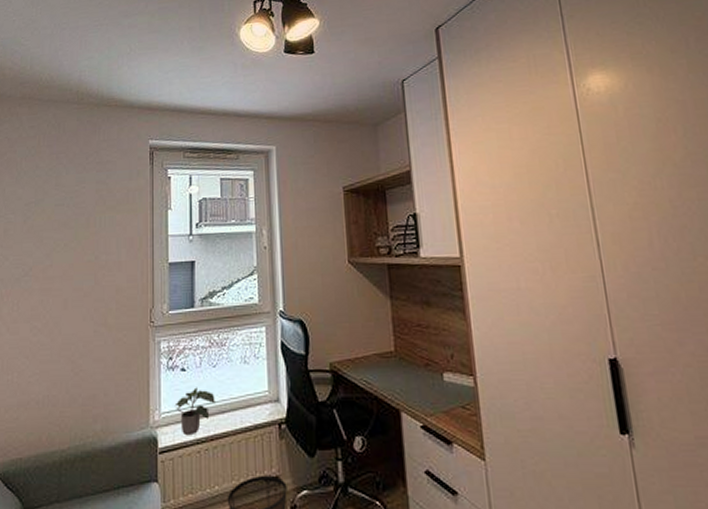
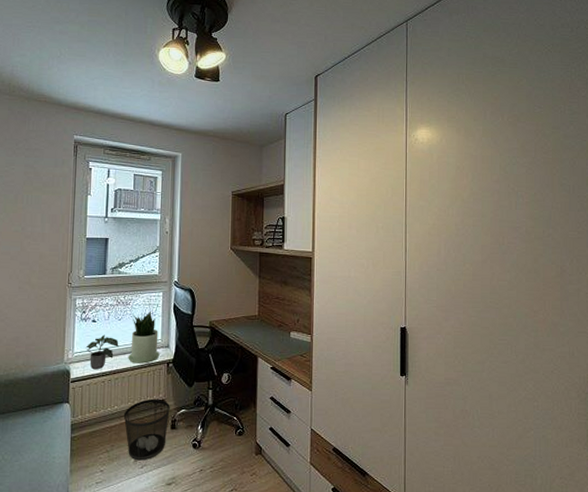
planter: none [228,354,268,426] -> present [128,312,160,364]

